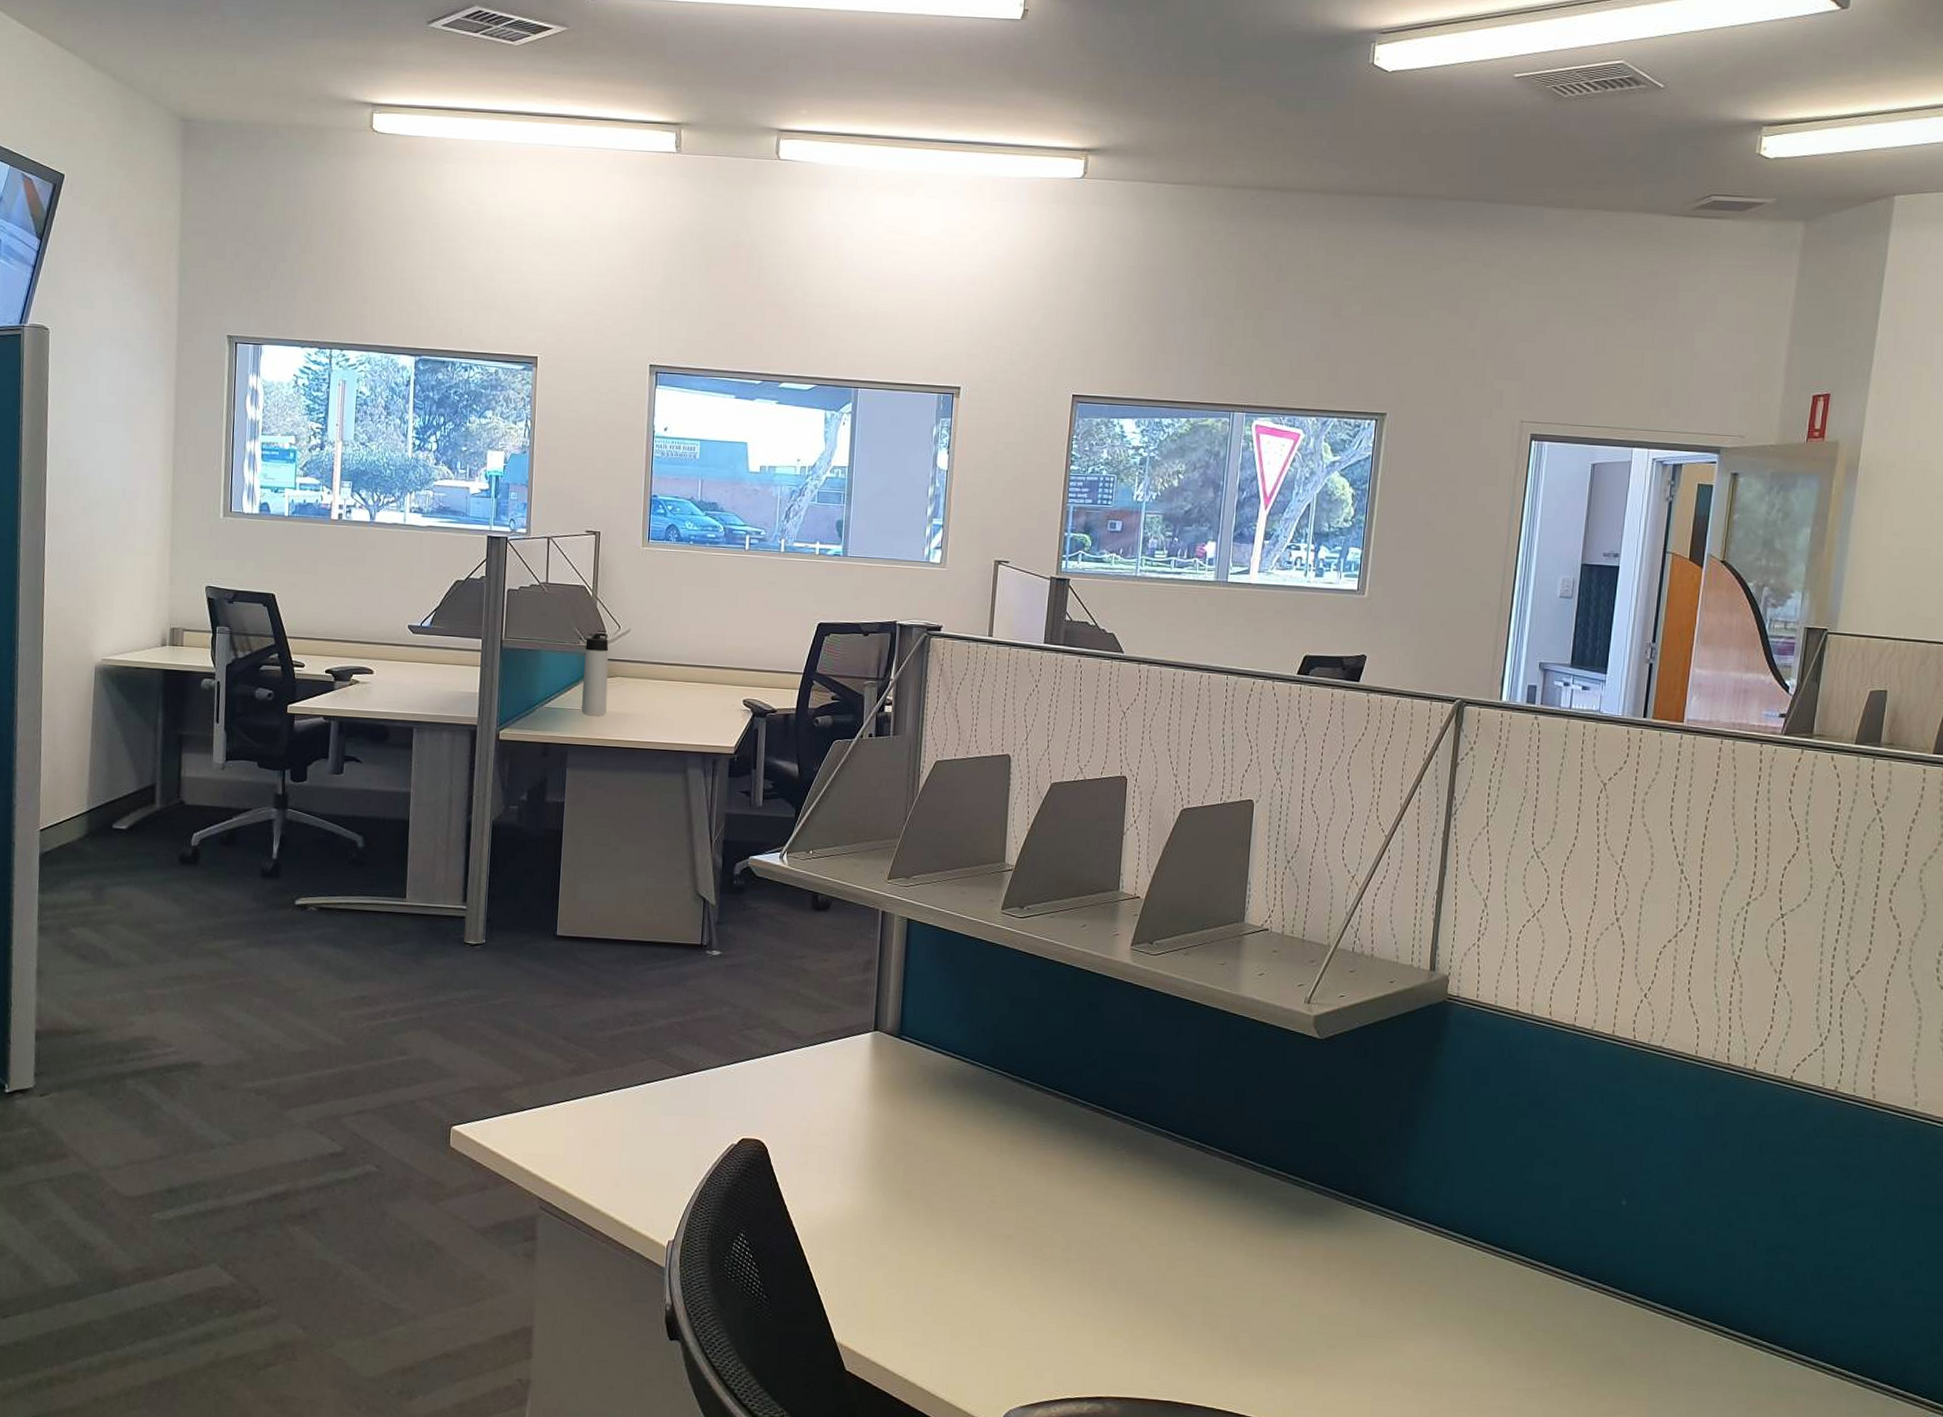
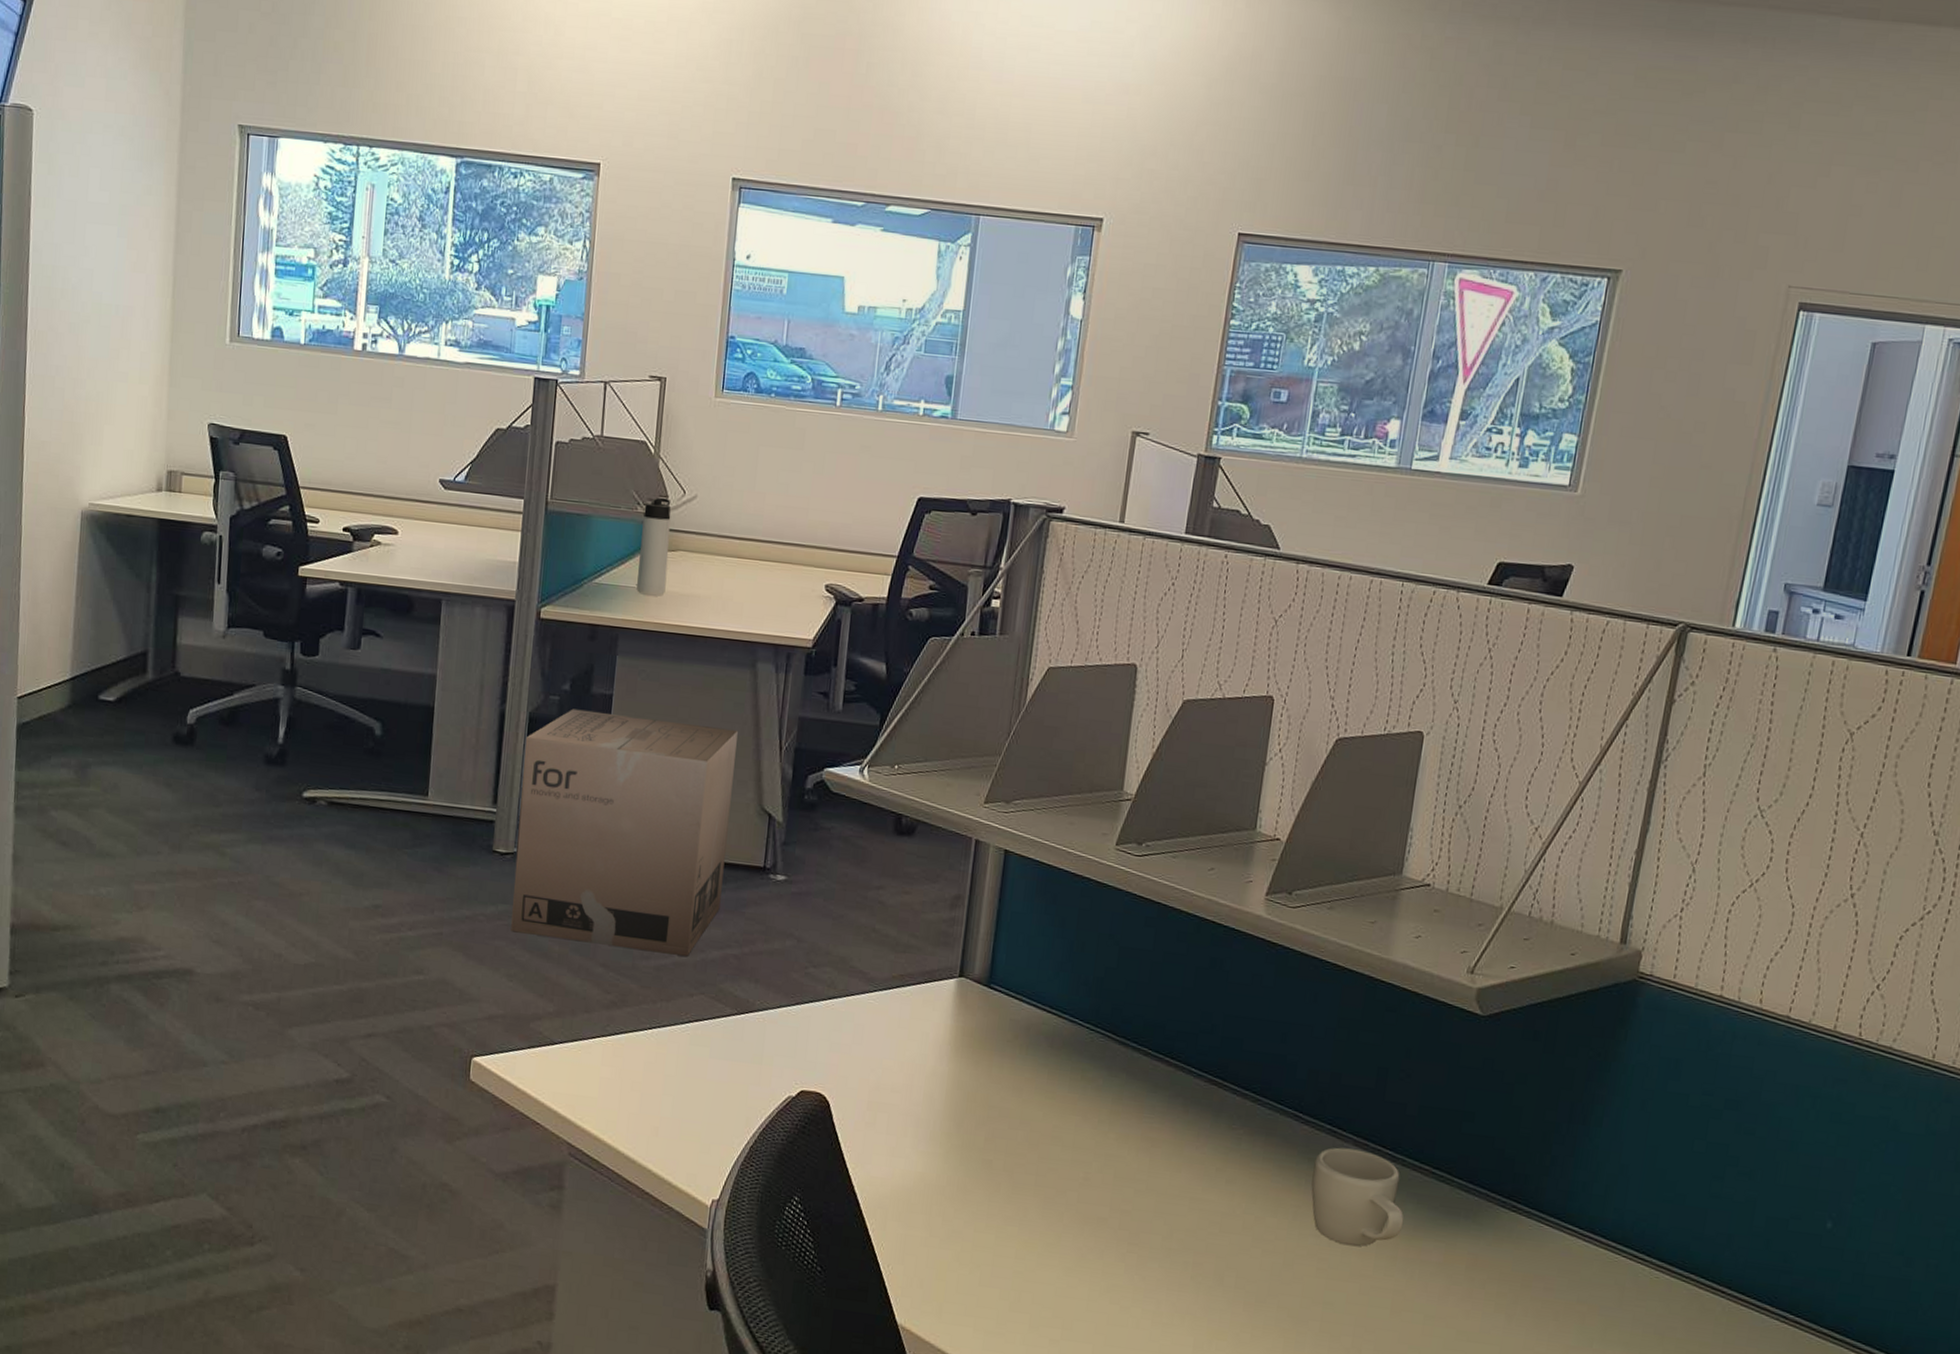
cardboard box: none [482,816,674,1026] -> present [511,709,738,956]
mug: none [1186,1160,1267,1247] -> present [1311,1147,1404,1247]

